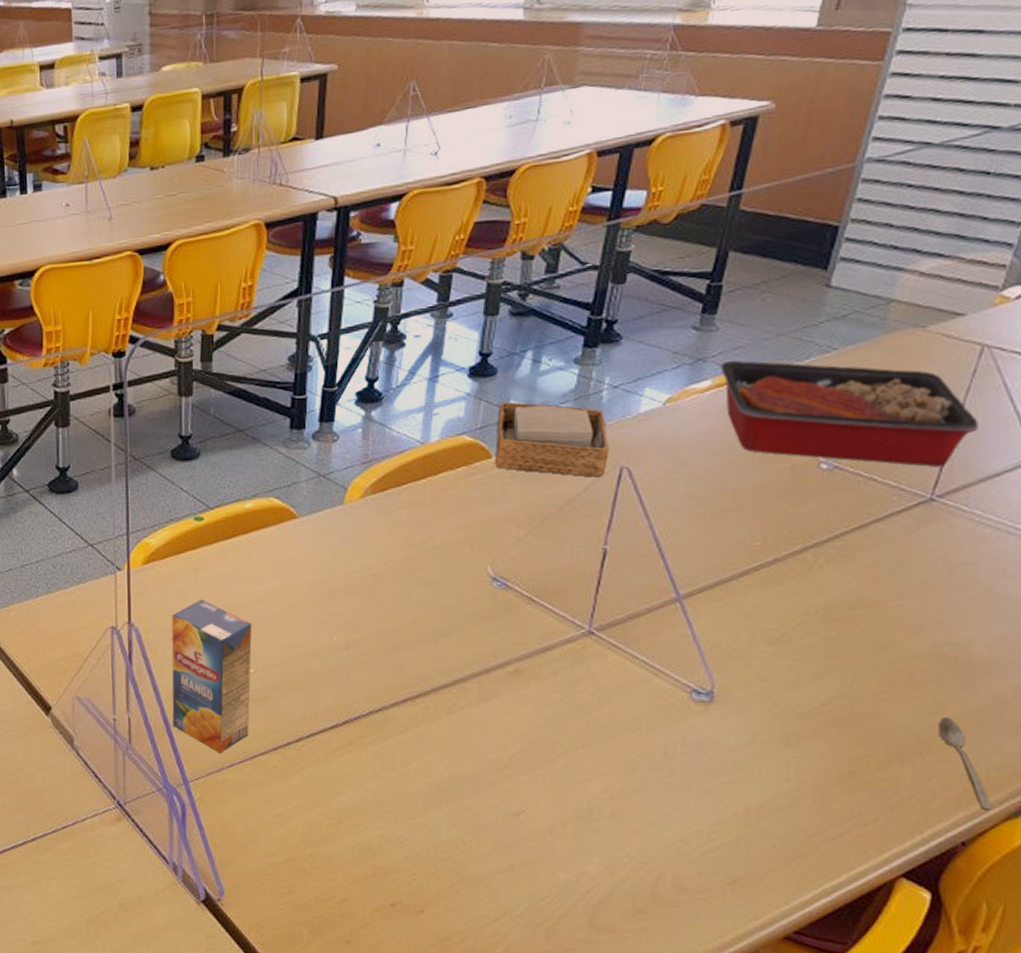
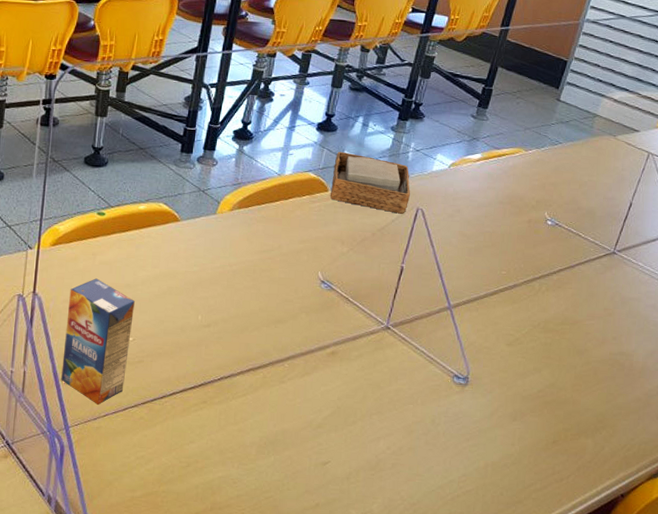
tray: present [721,361,979,467] -> none [488,142,644,231]
spoon: present [938,717,992,810] -> none [610,405,641,472]

